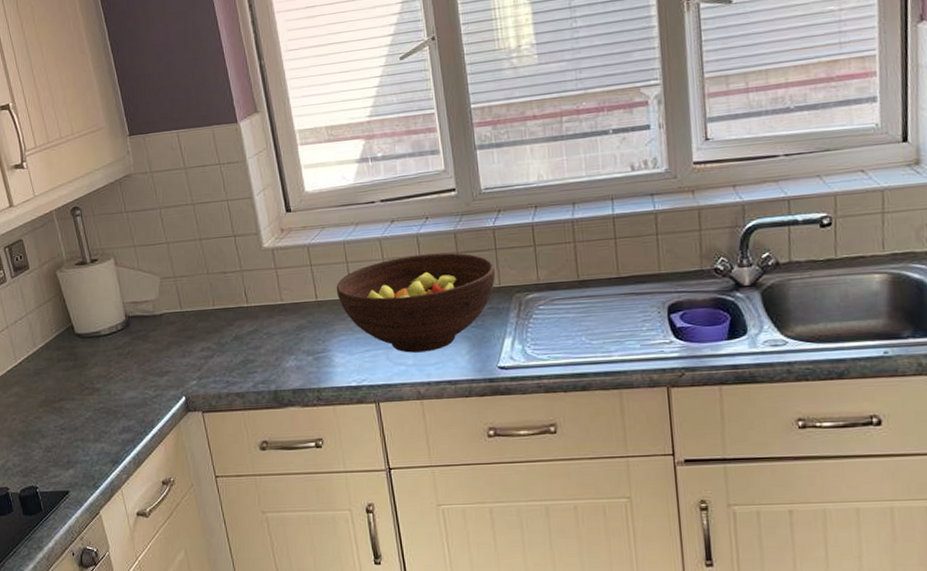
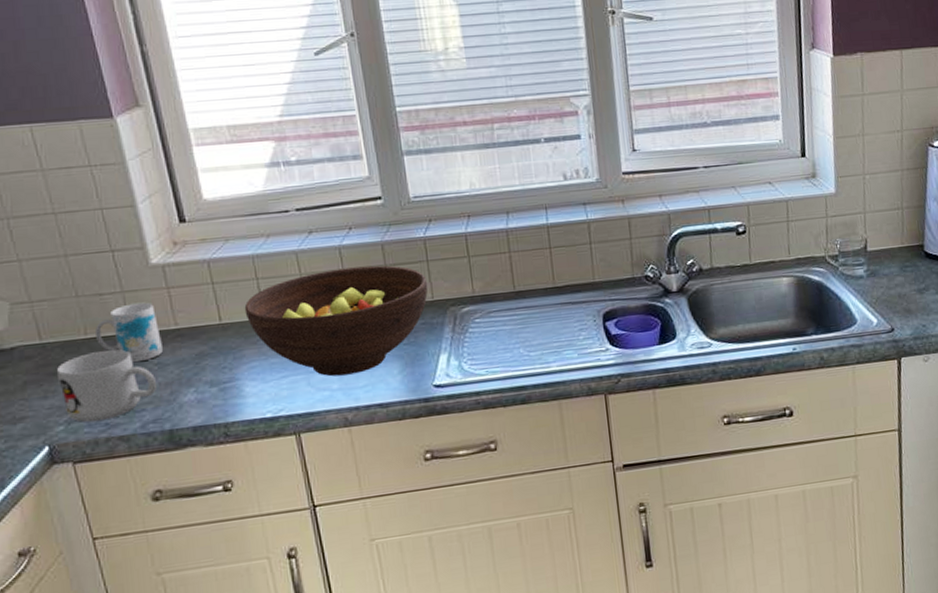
mug: none [191,320,266,380] -> present [56,349,158,423]
mug: none [221,280,271,332] -> present [95,302,163,363]

